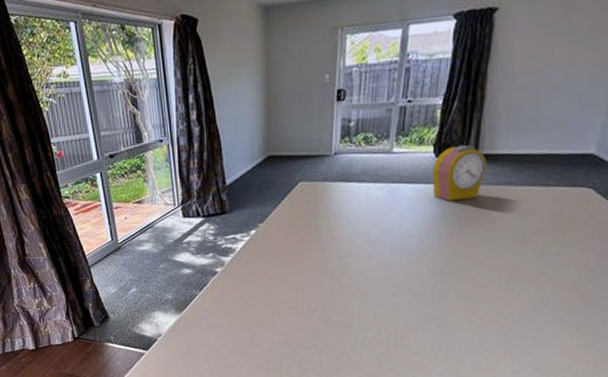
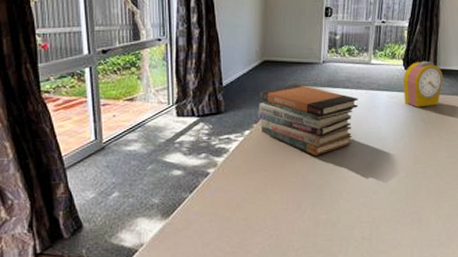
book stack: none [263,180,376,255] -> present [257,84,358,156]

